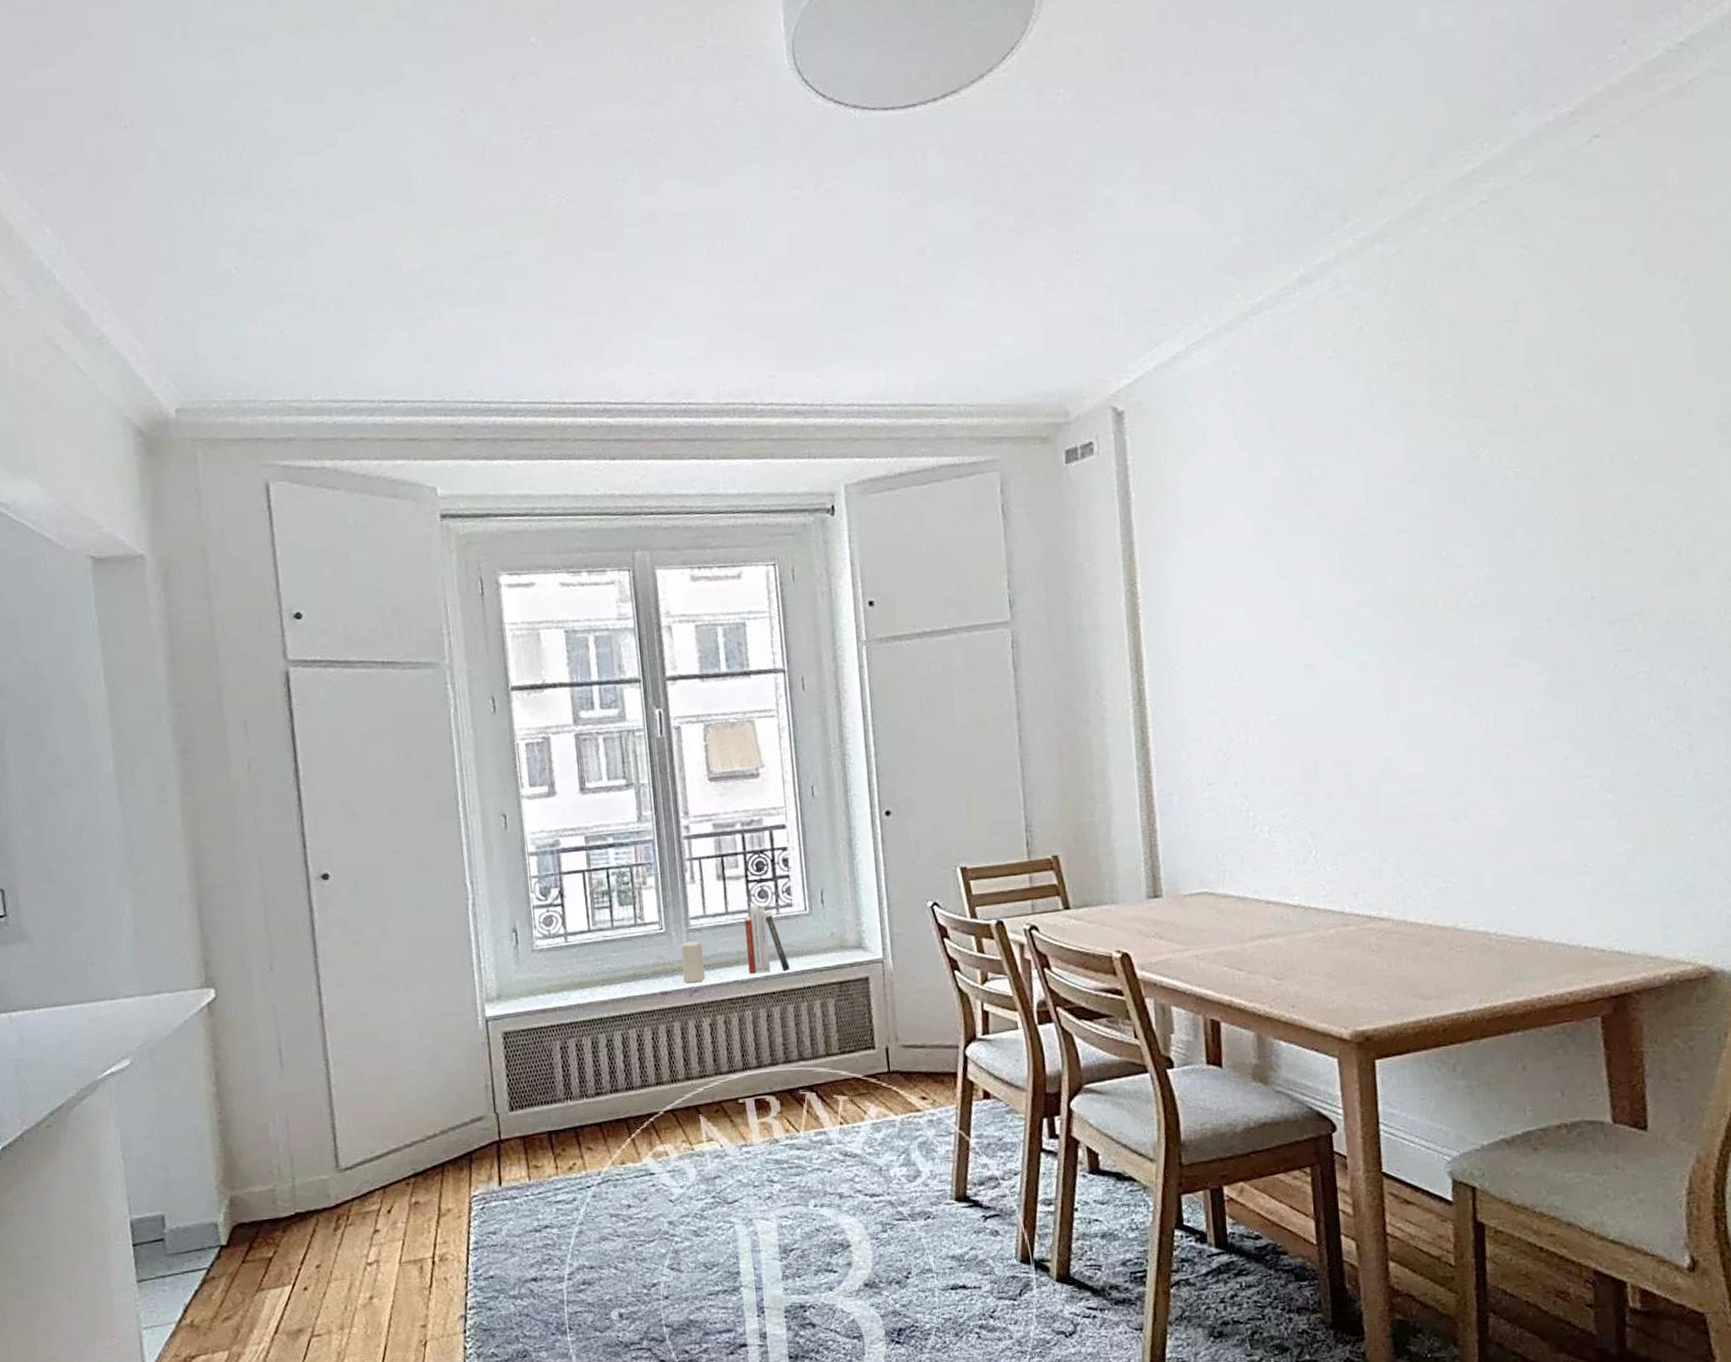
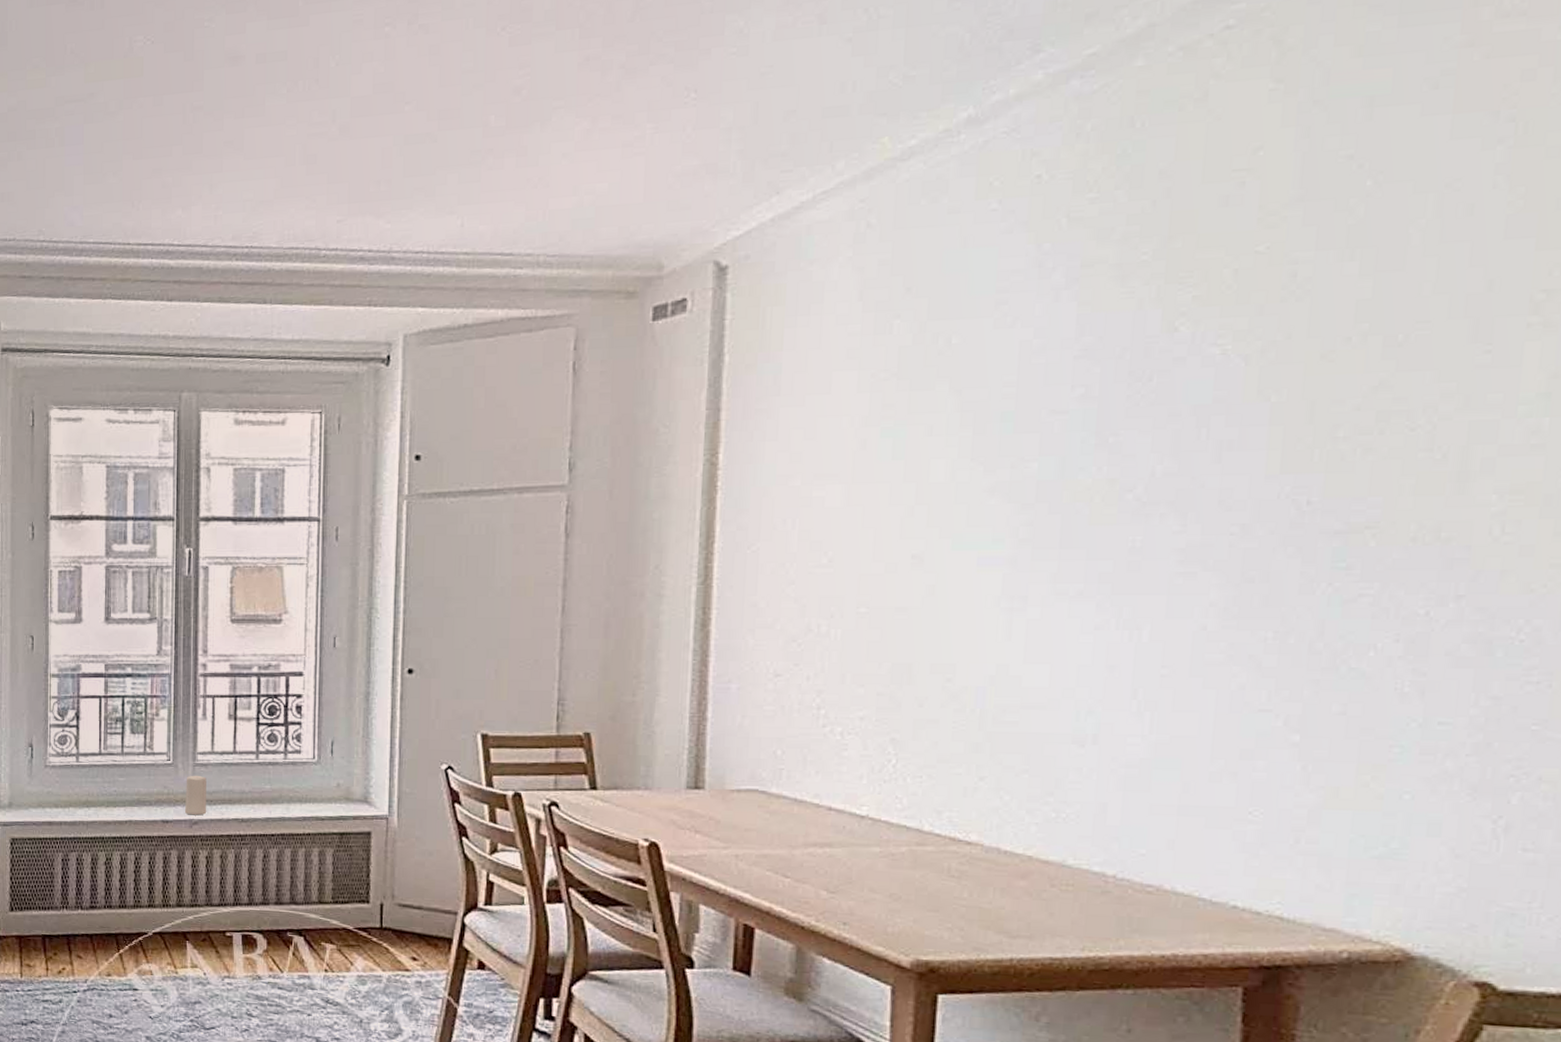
books: present [744,905,790,974] -> none [250,748,292,816]

